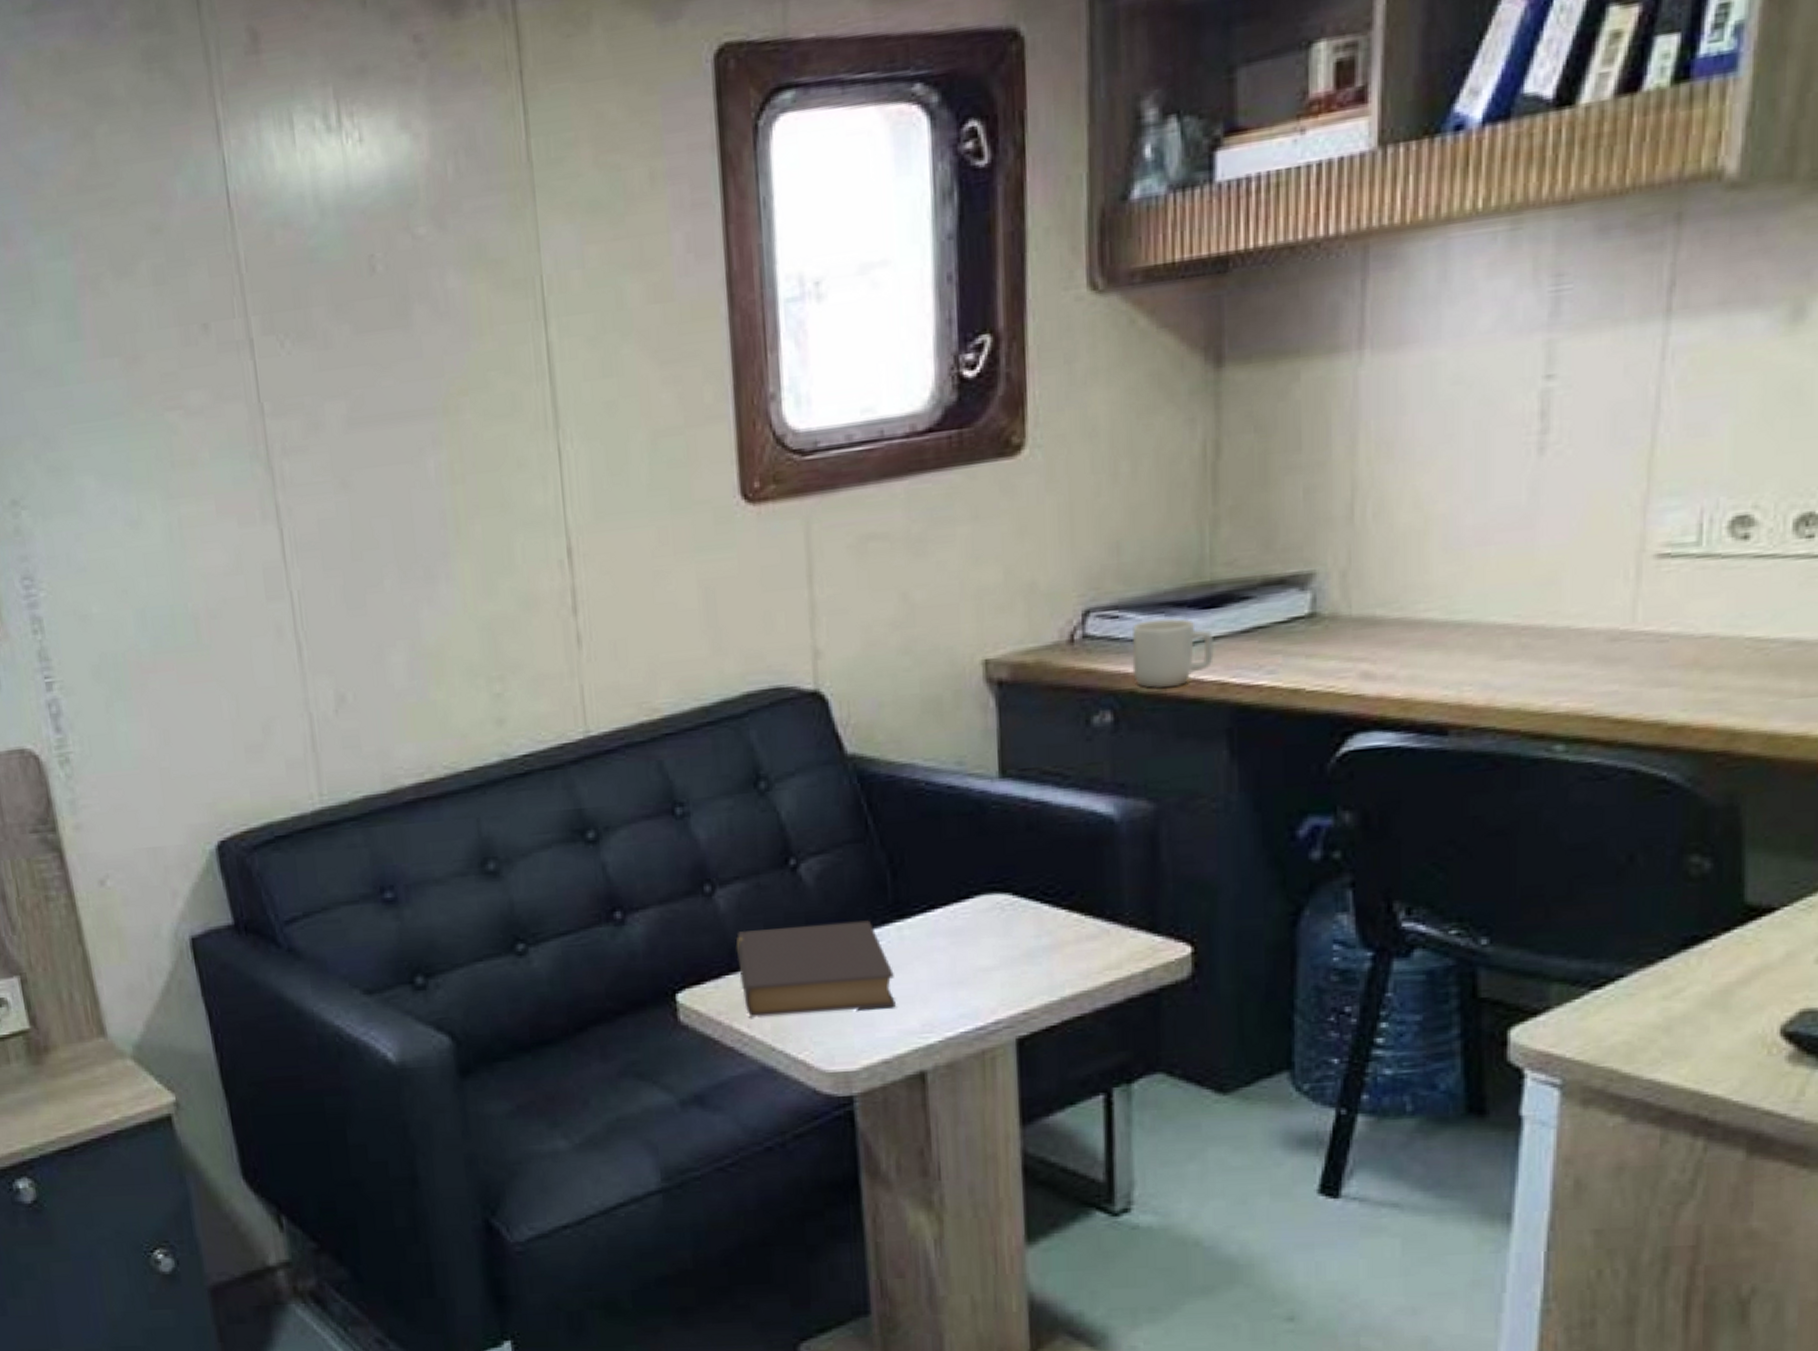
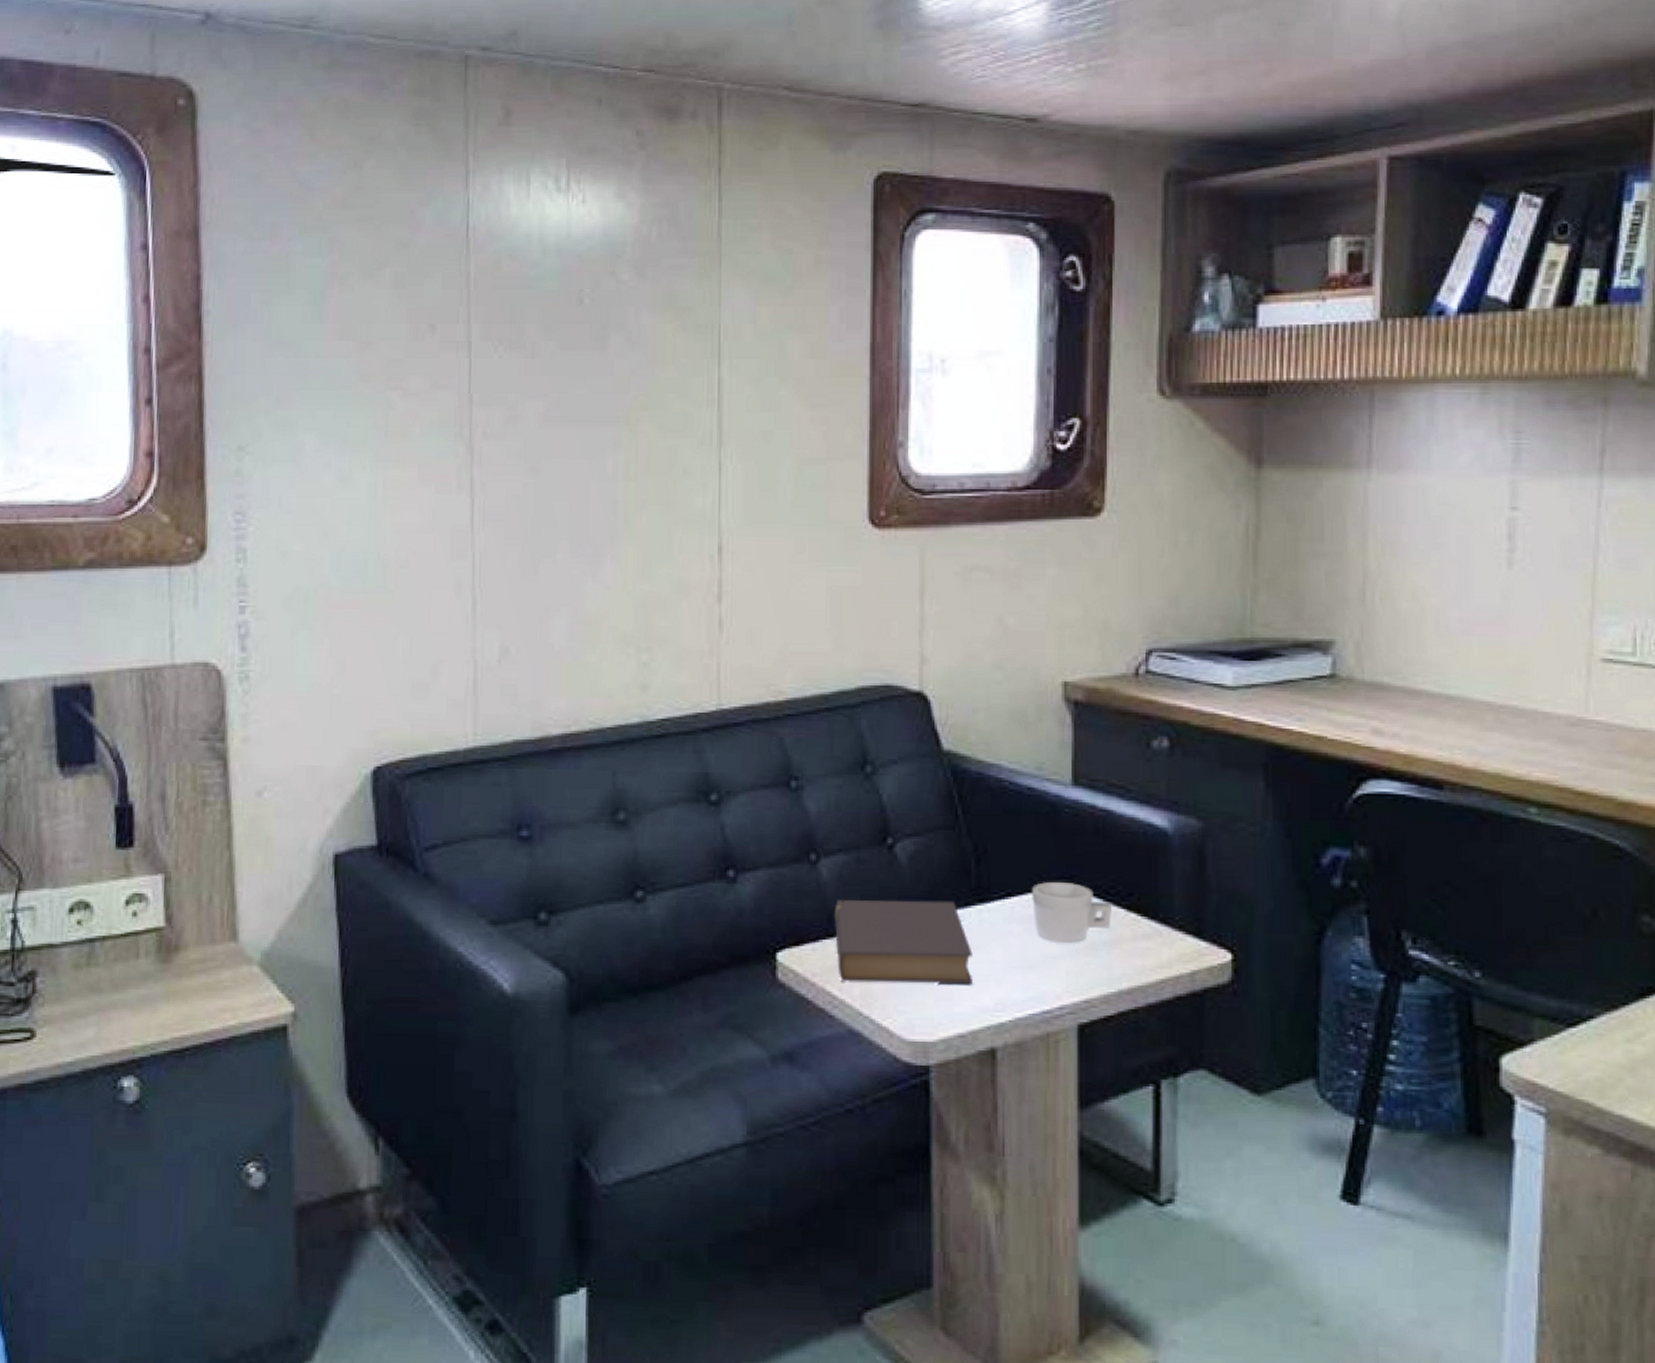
cup: none [958,886,1052,954] -> present [1032,881,1113,944]
mug: present [1131,618,1214,688] -> none [1186,664,1253,722]

